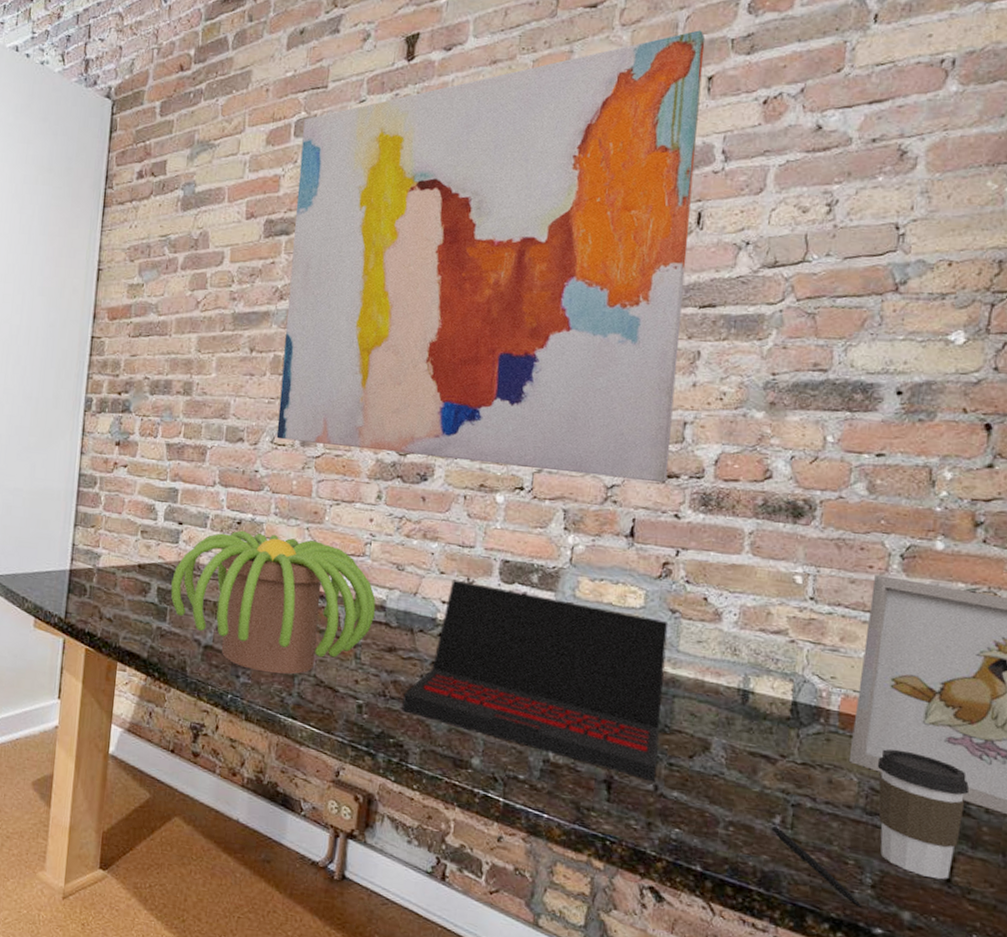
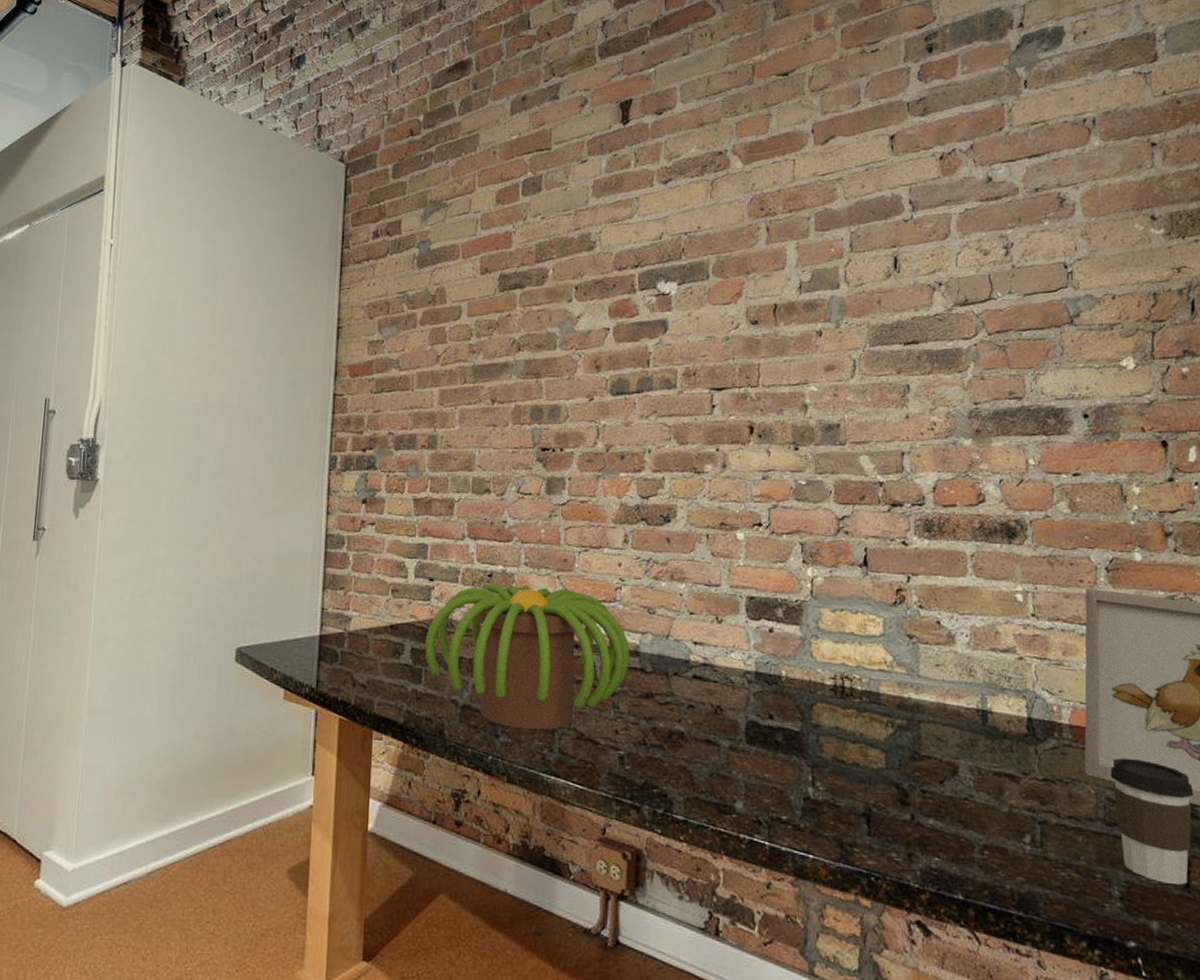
wall art: present [276,30,706,483] -> none [522,95,892,512]
laptop: present [402,579,669,782] -> none [663,619,911,811]
pen: present [771,825,863,908] -> none [1023,845,1114,922]

